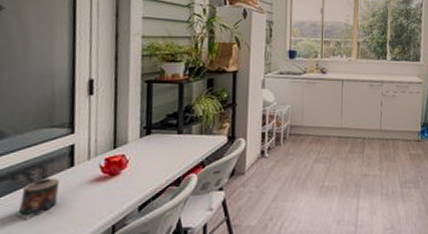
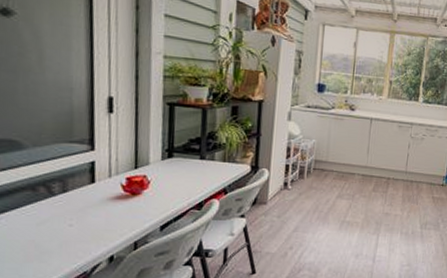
candle: present [14,178,60,219] -> none [36,192,81,230]

